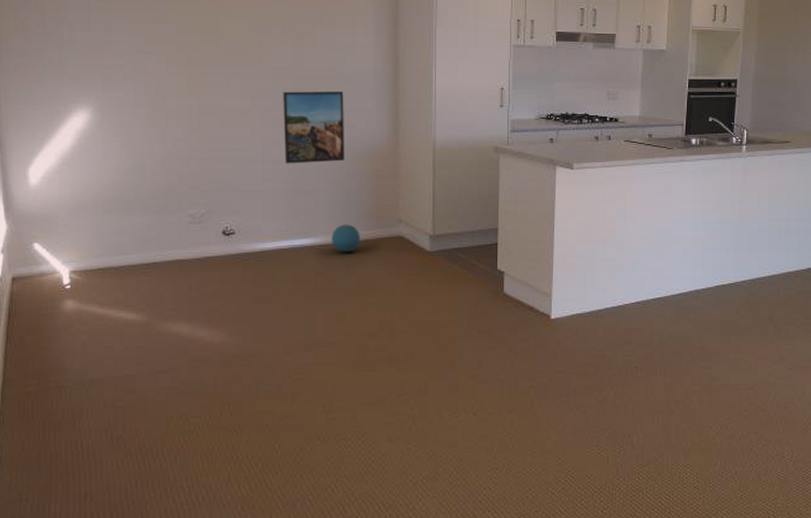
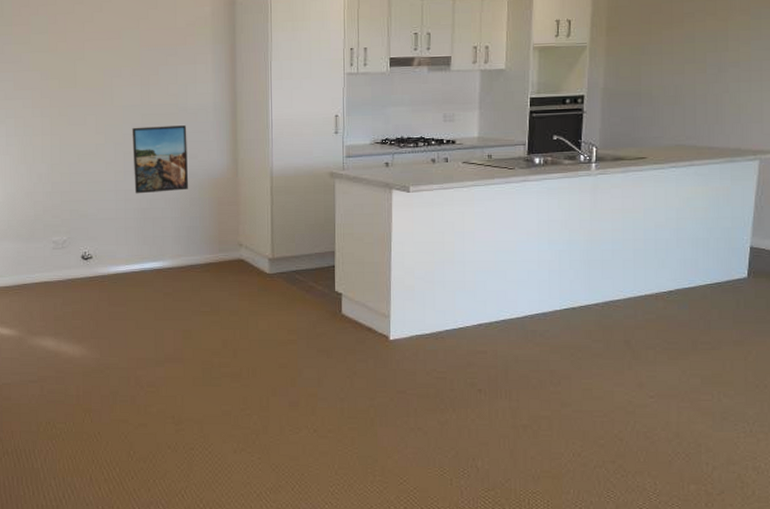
ball: present [331,224,361,253] -> none [178,248,205,276]

